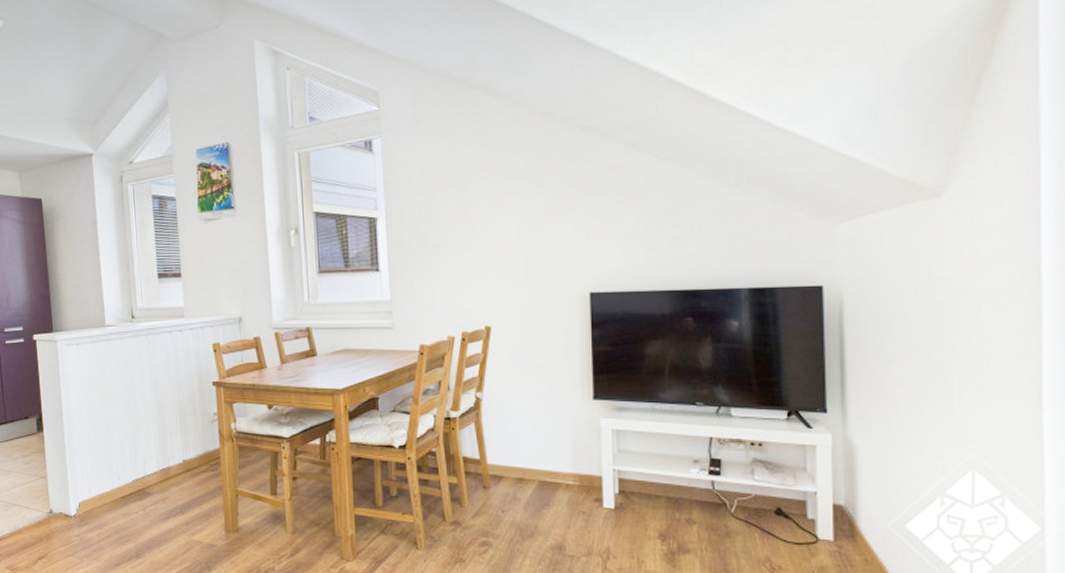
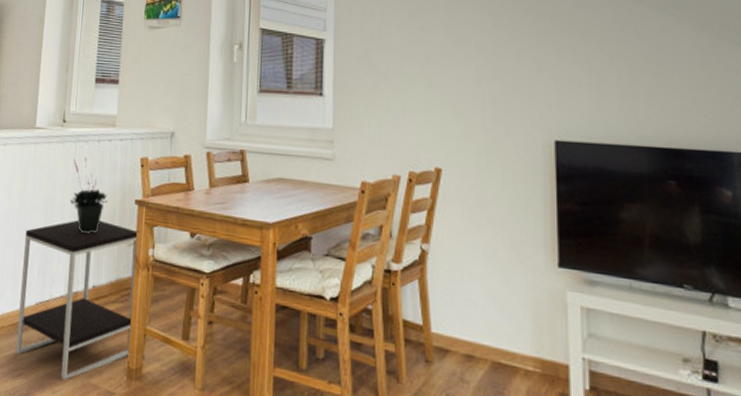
side table: none [111,404,225,540] -> present [15,220,140,380]
potted plant: none [147,349,186,417] -> present [70,158,108,234]

